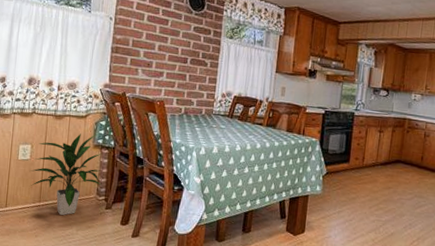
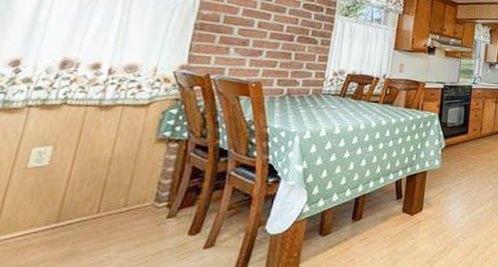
indoor plant: present [30,133,102,216] -> none [45,126,167,237]

